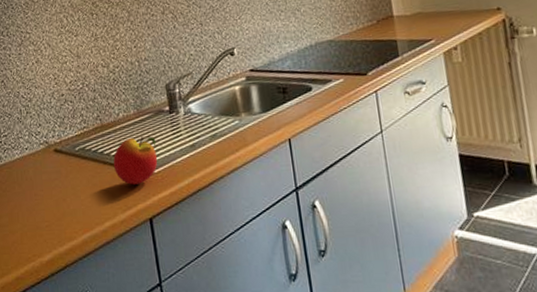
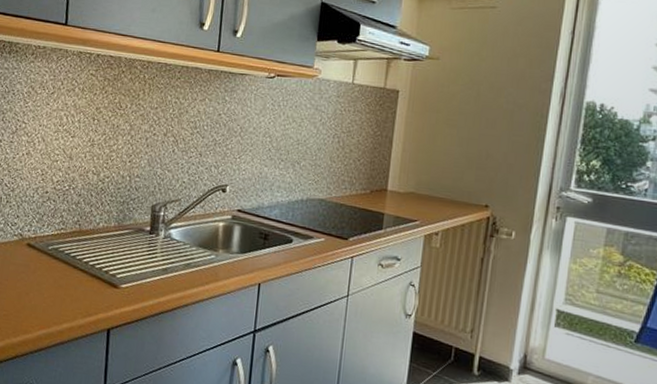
apple: present [113,136,158,185] -> none [83,249,131,295]

